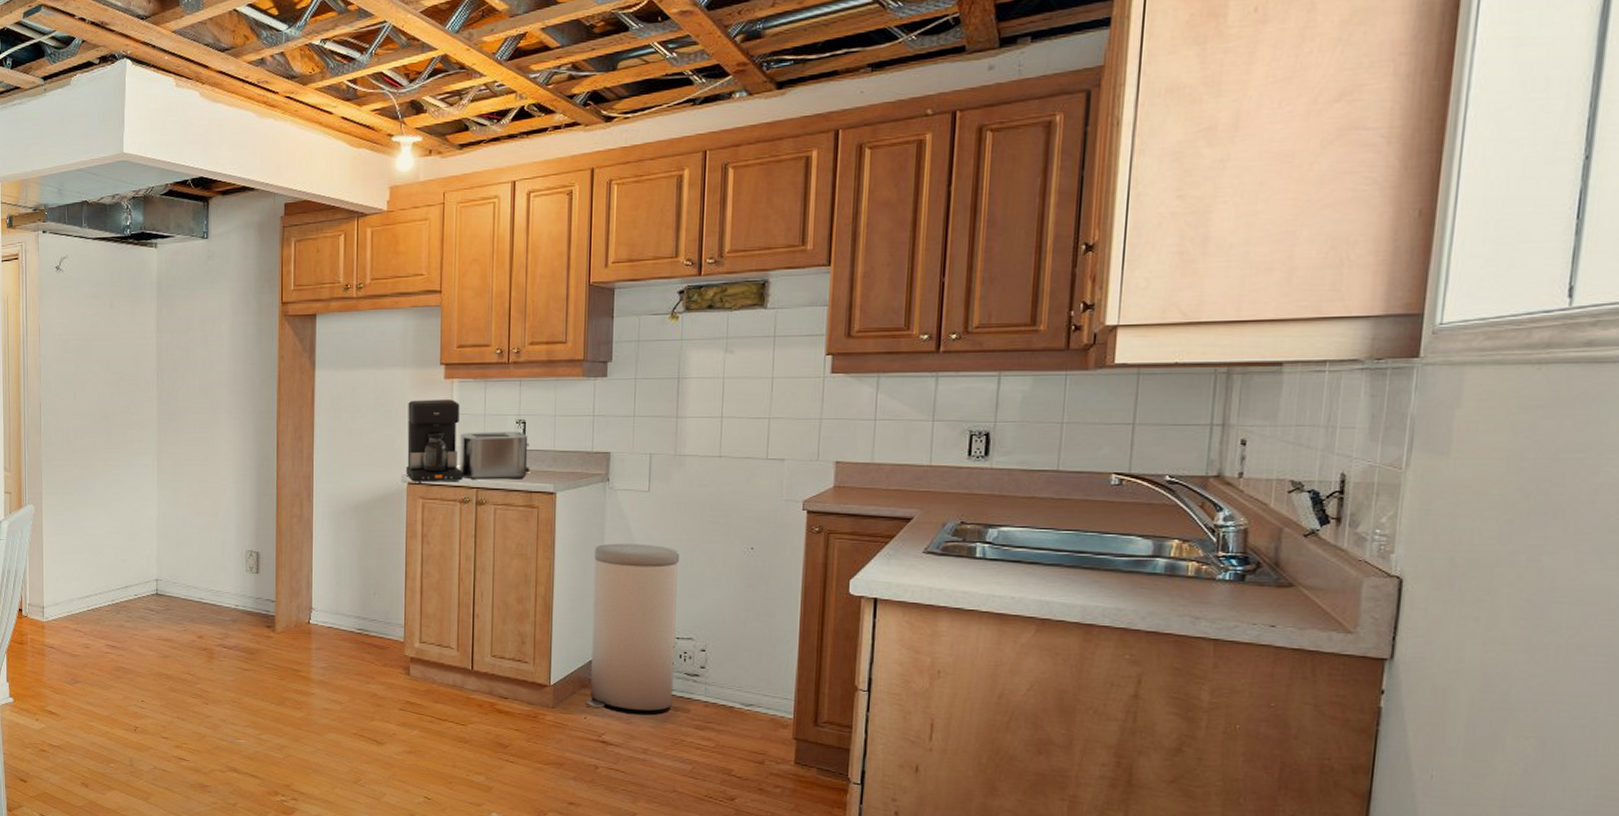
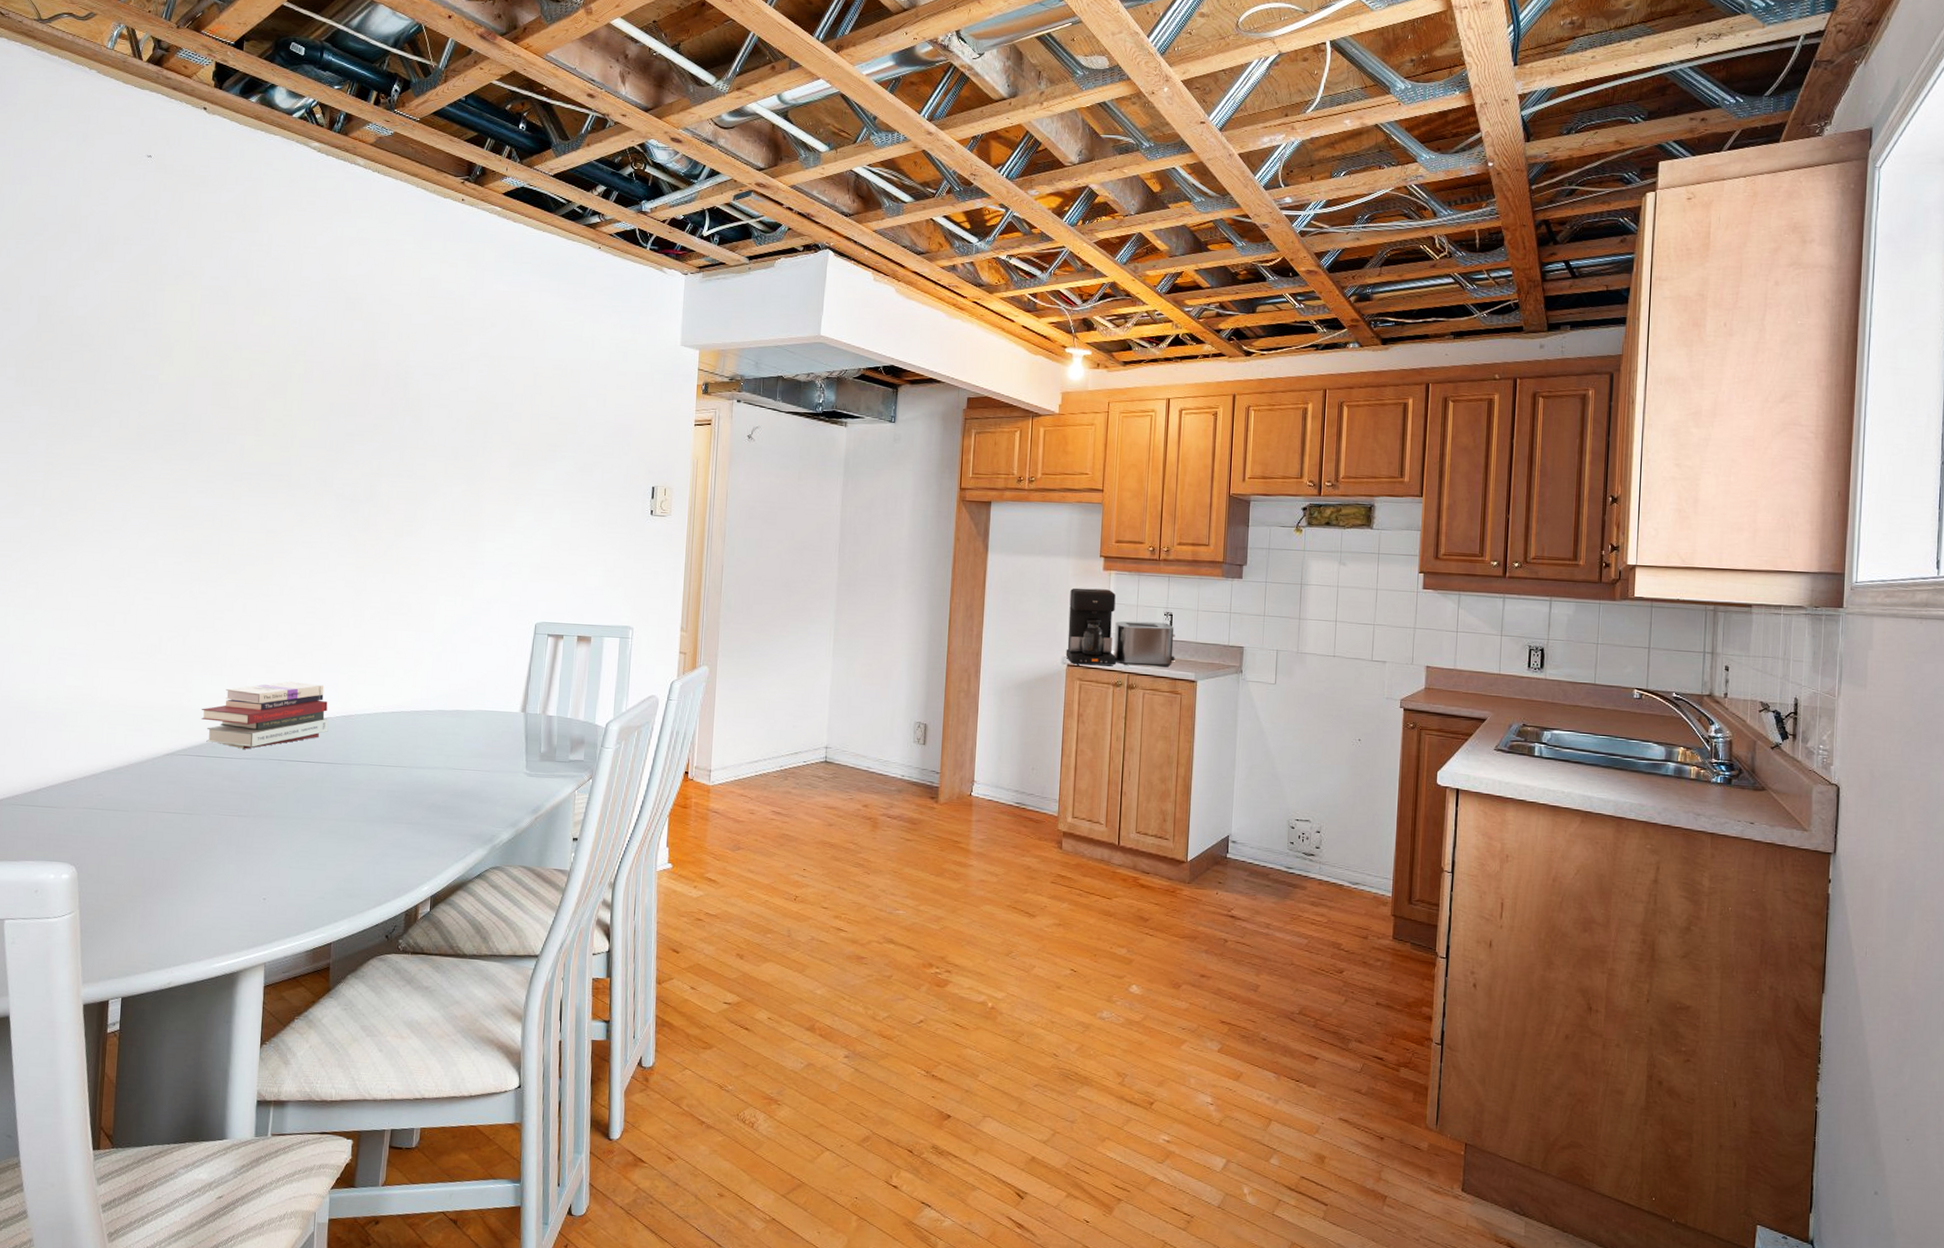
pedal bin: present [585,543,680,716] -> none [1217,730,1300,892]

